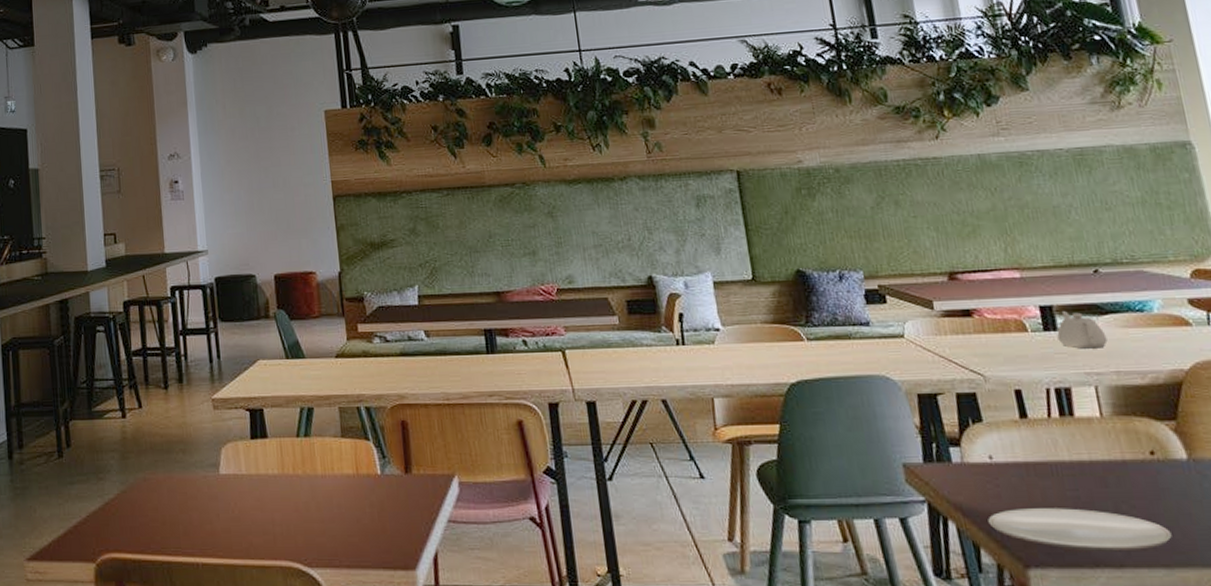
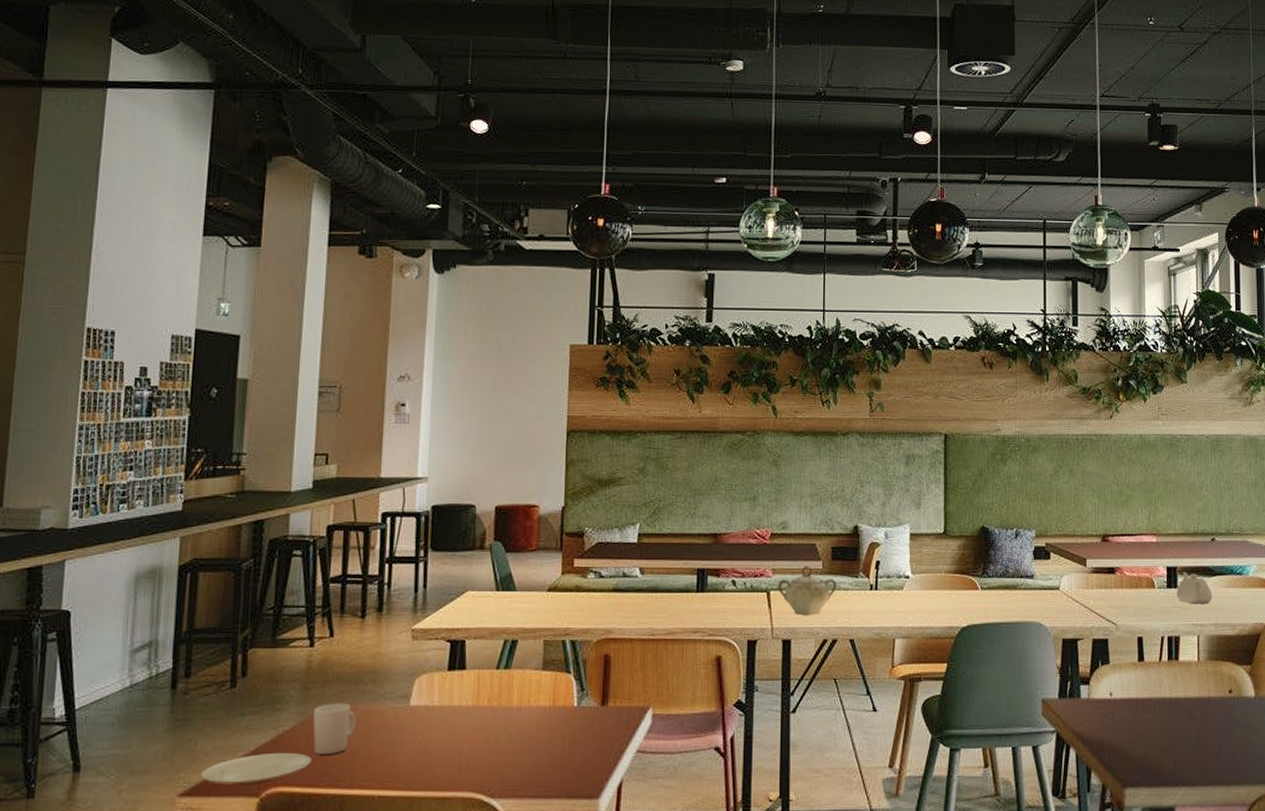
plate: none [43,519,137,551] -> present [201,752,311,786]
mug: none [133,472,172,522] -> present [313,703,356,754]
sugar bowl: none [573,322,639,375] -> present [778,566,837,615]
plate: present [988,508,1172,552] -> none [1101,737,1234,773]

